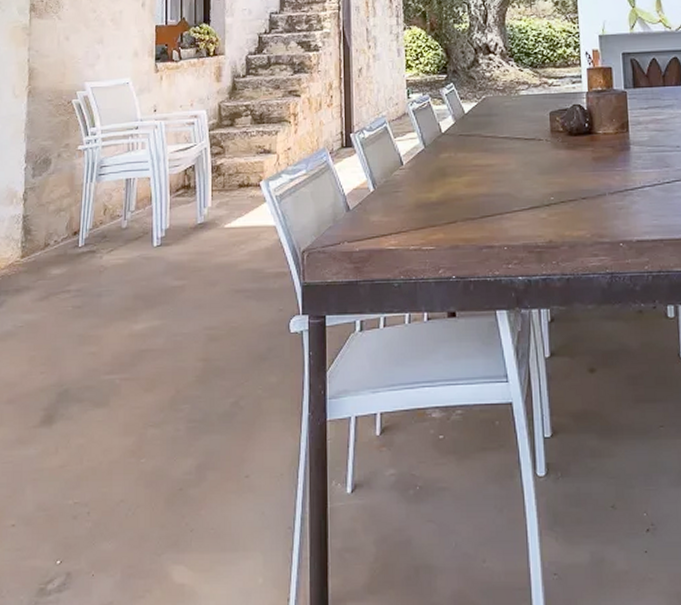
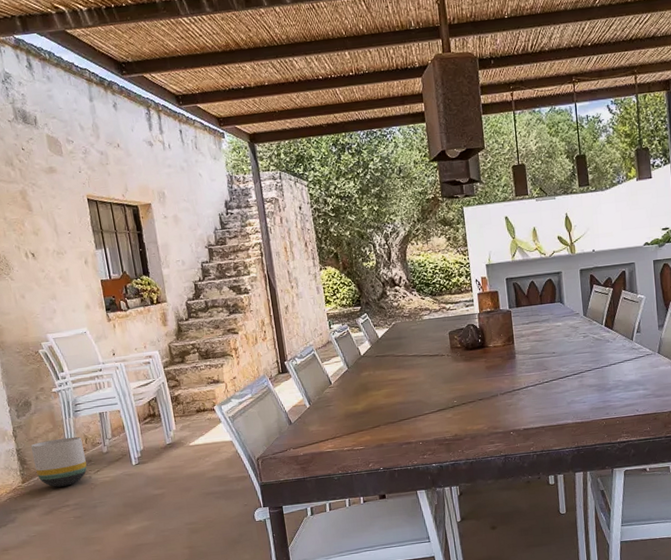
planter: none [39,205,100,267] -> present [30,436,87,487]

